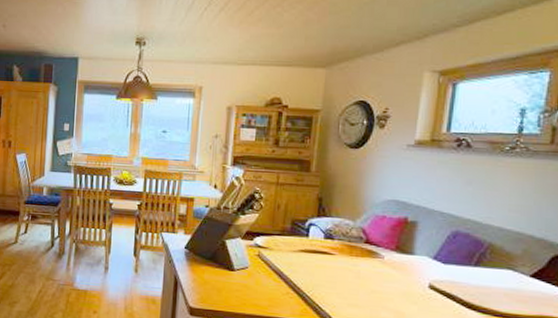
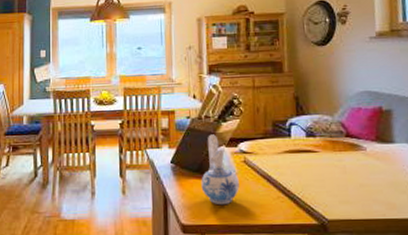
ceramic pitcher: none [212,225,251,294] -> present [201,134,239,205]

